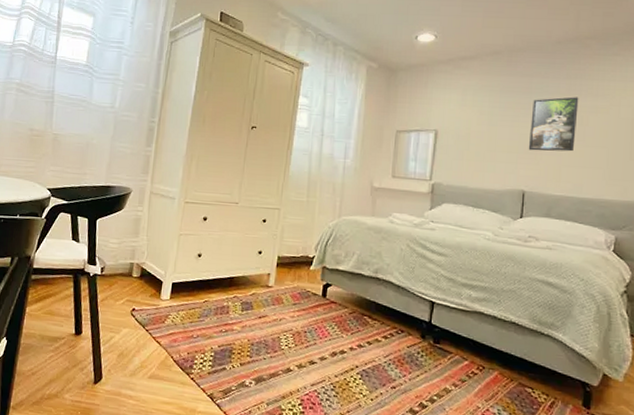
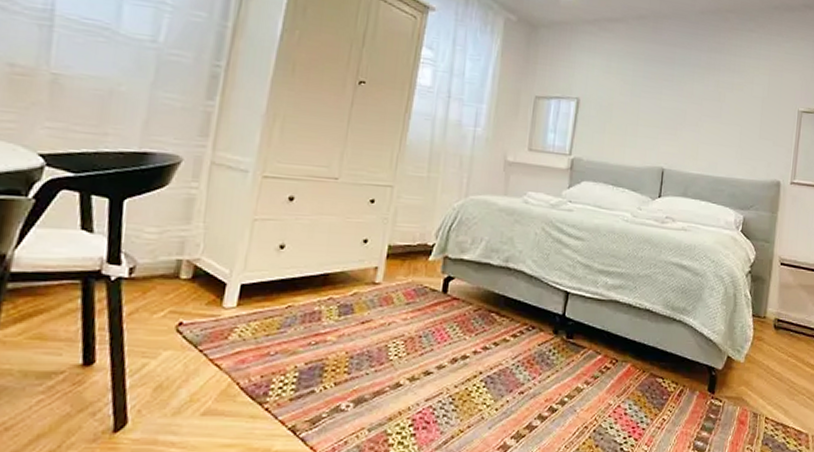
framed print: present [528,96,579,152] -> none [669,71,718,129]

